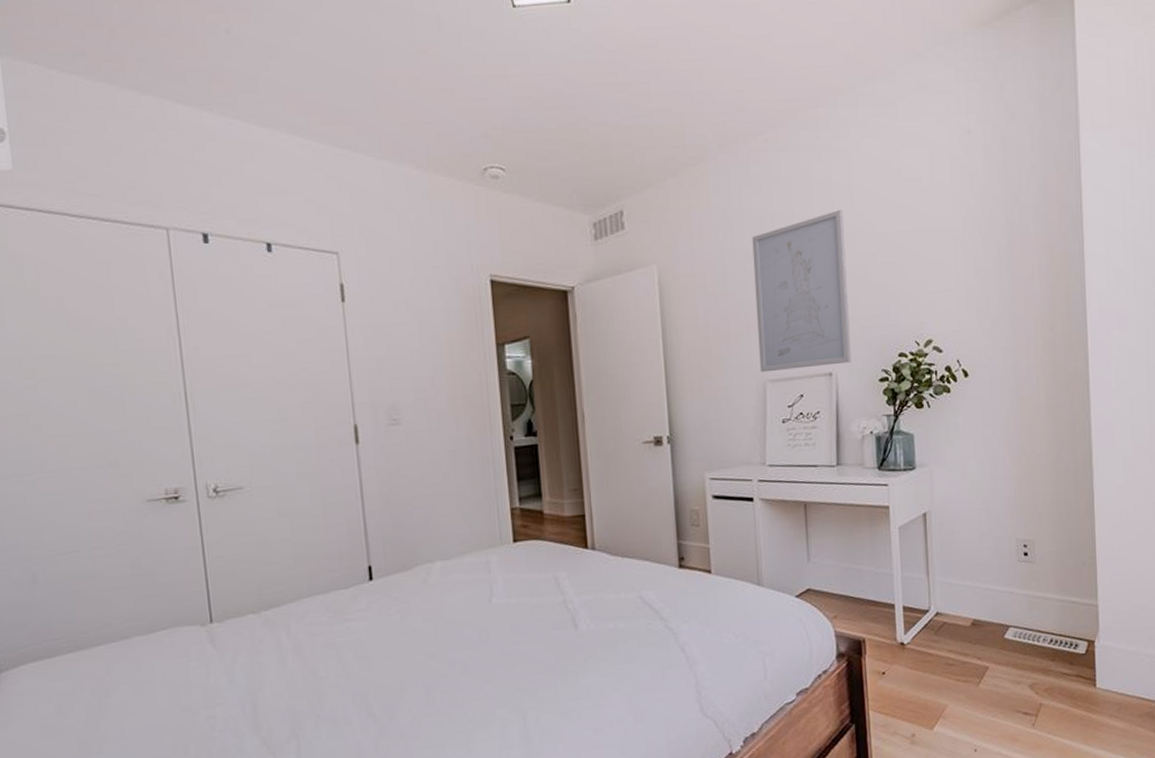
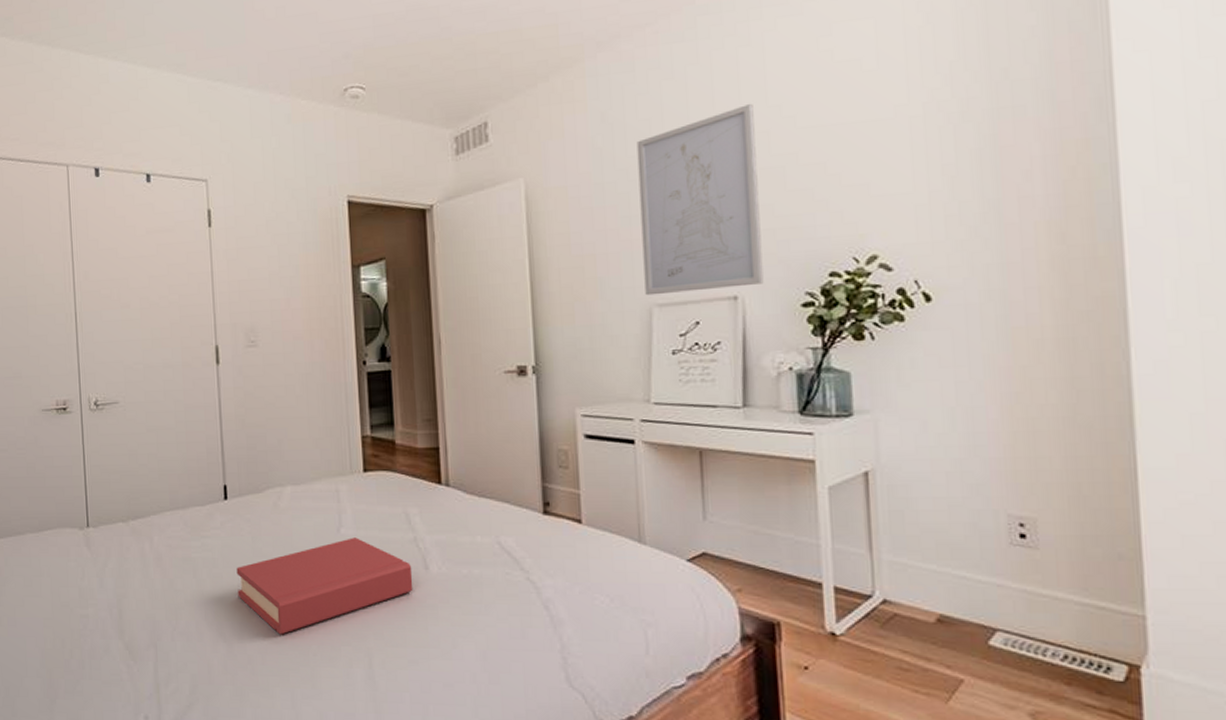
hardback book: none [385,605,564,707] -> present [236,538,413,635]

